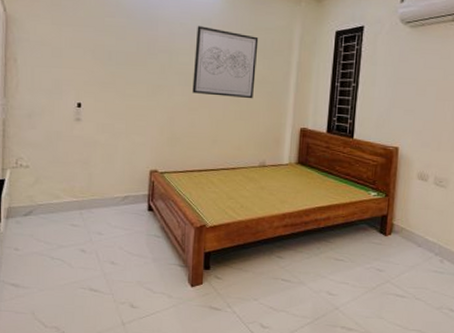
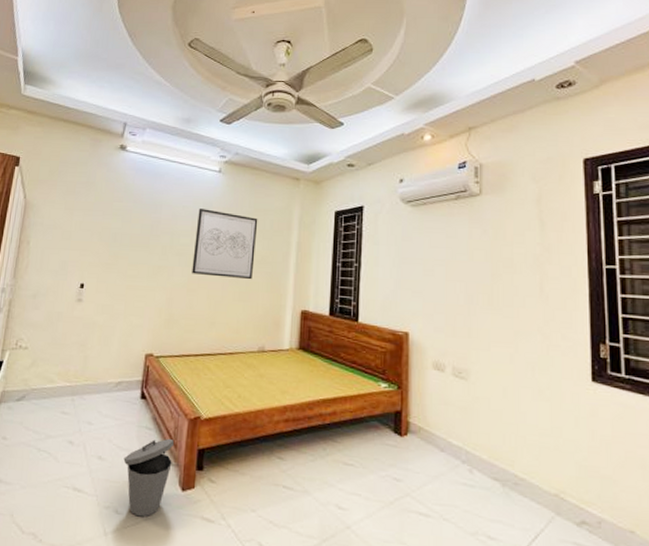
trash can: none [135,244,183,309] -> present [123,438,175,517]

